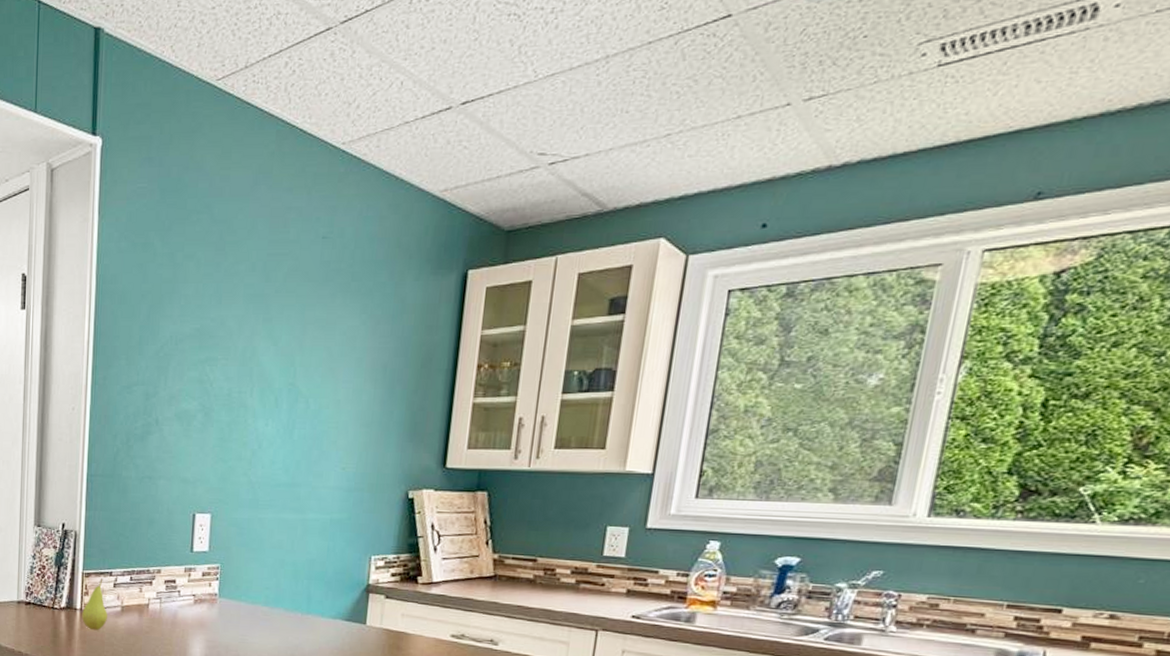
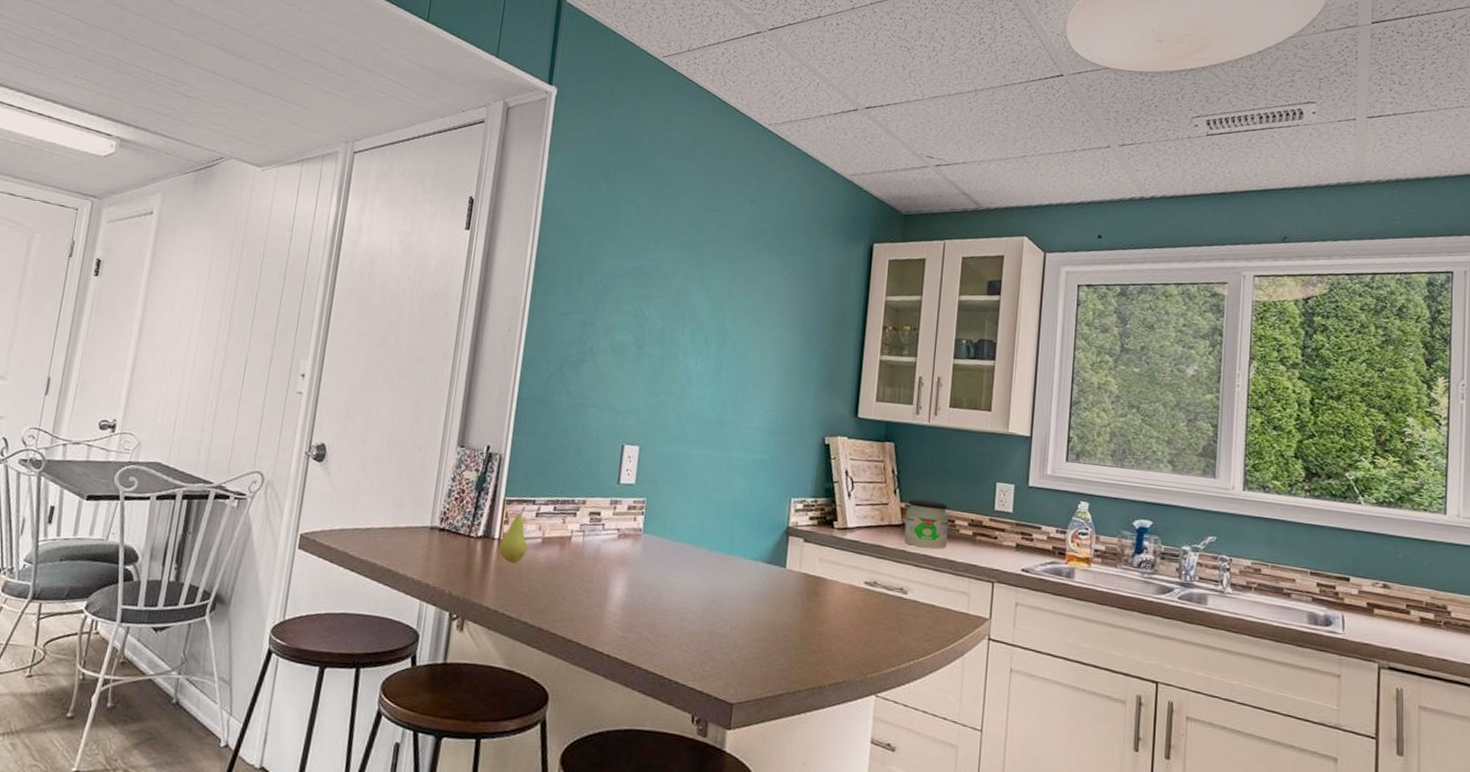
jar: none [495,549,549,600] -> present [903,499,949,550]

